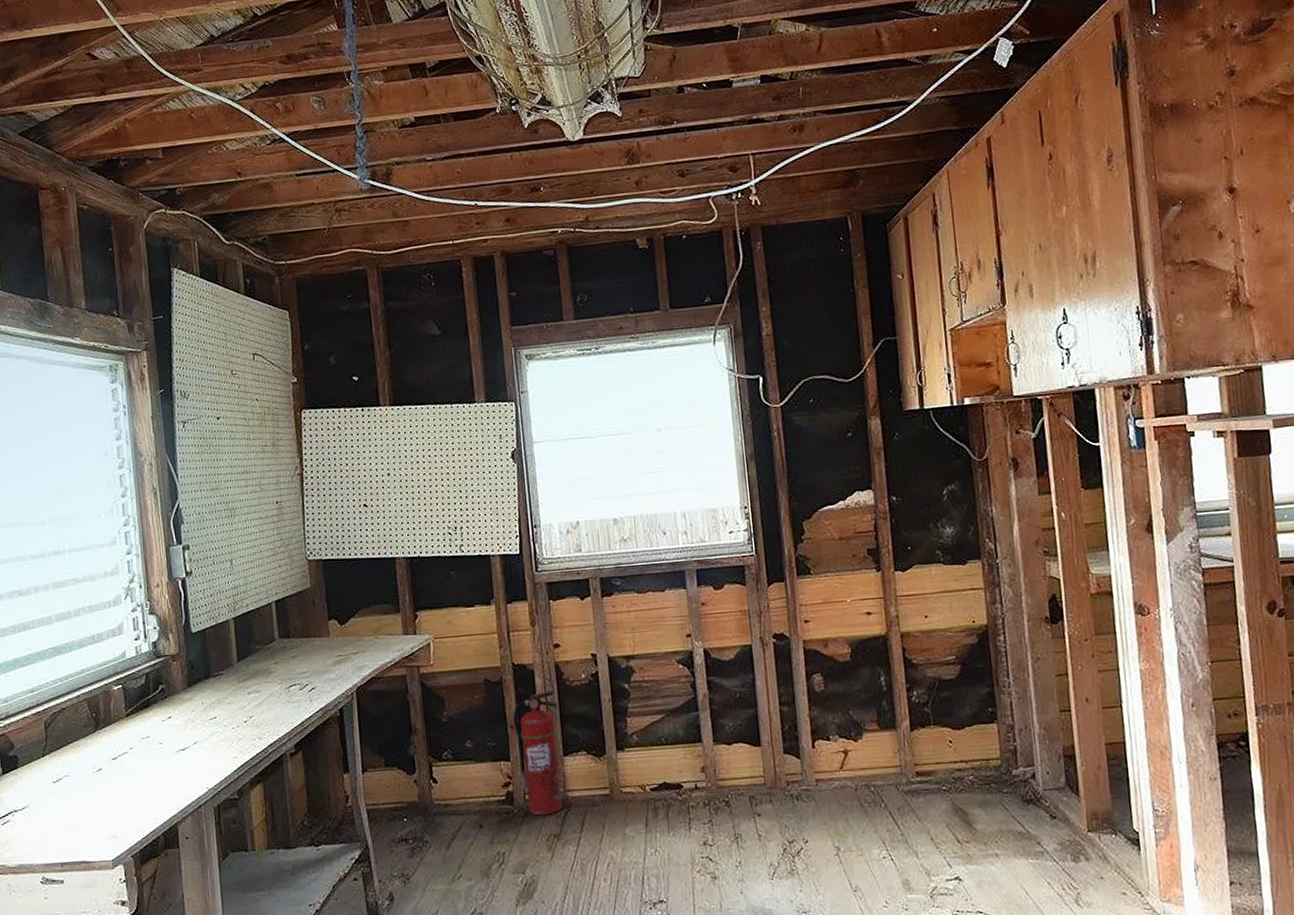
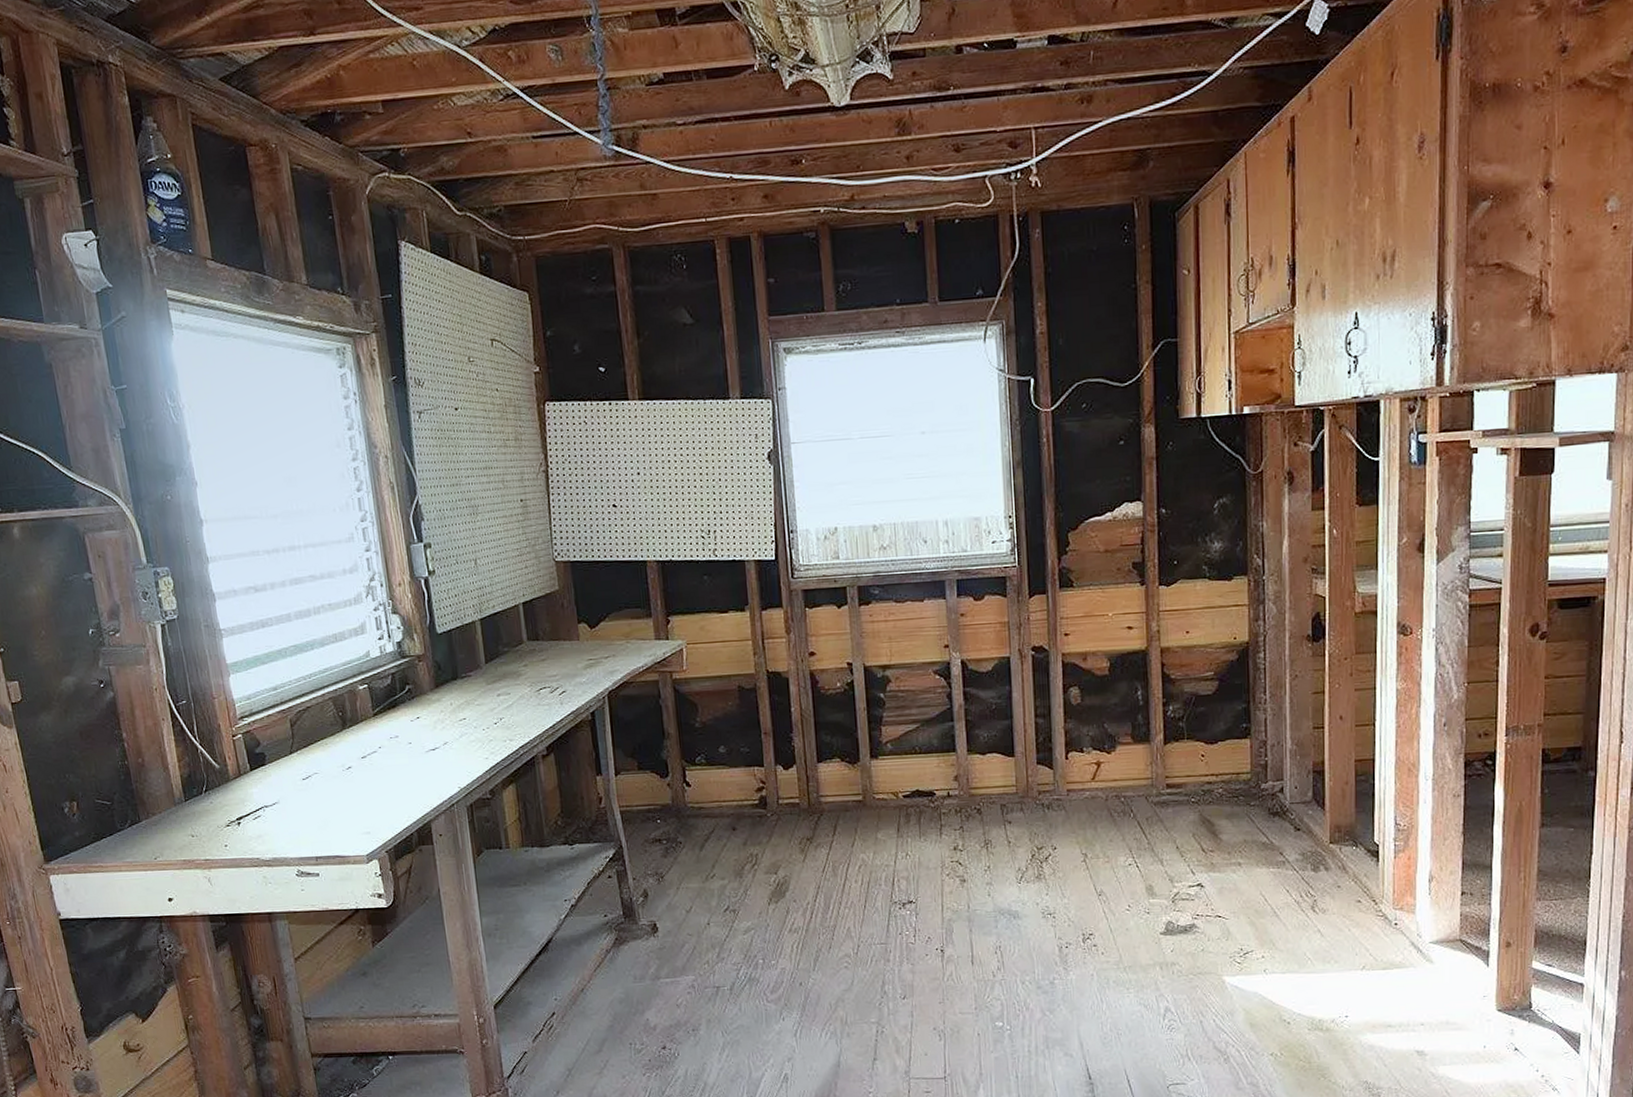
fire extinguisher: present [513,690,563,816] -> none [767,698,816,820]

